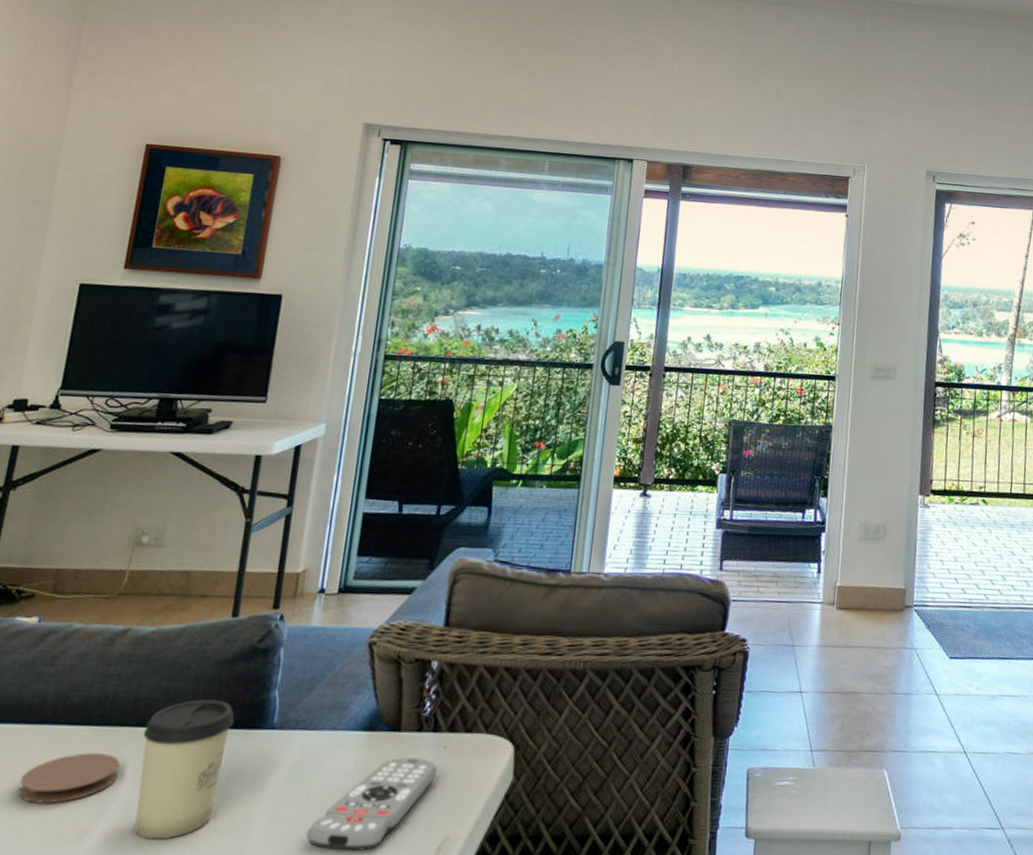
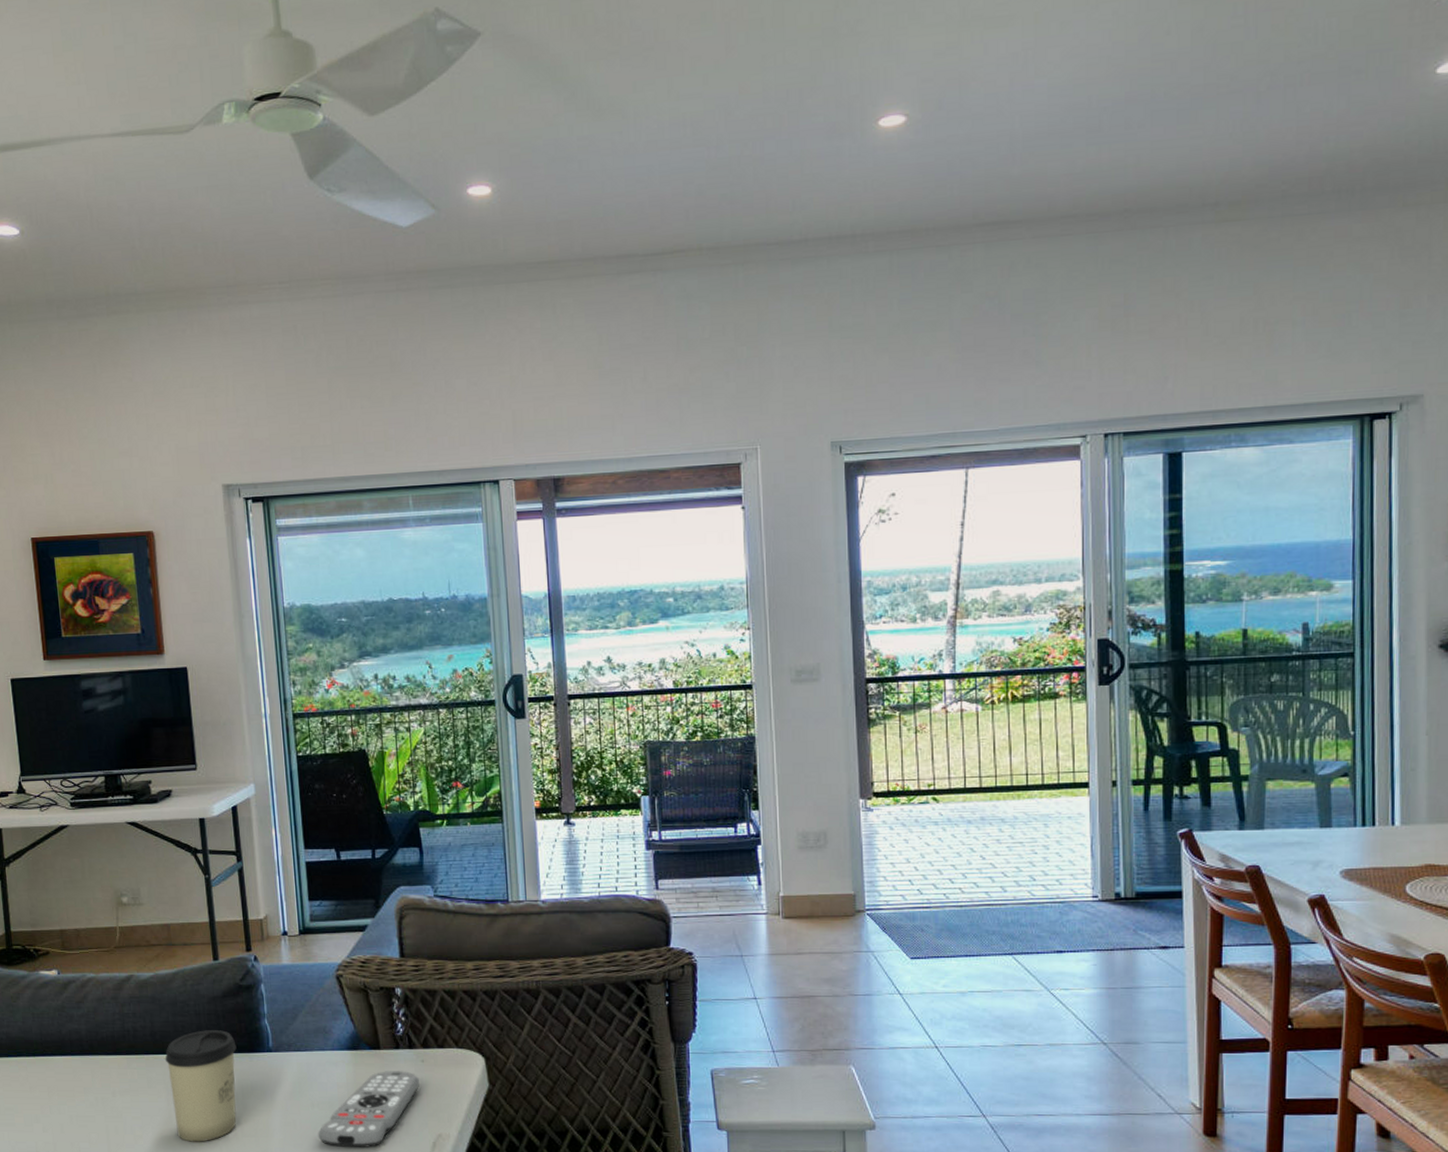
coaster: present [17,753,120,804] -> none [79,1076,154,1117]

